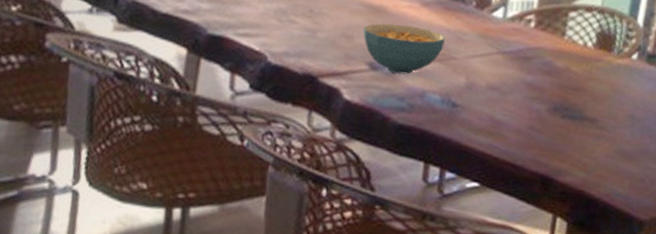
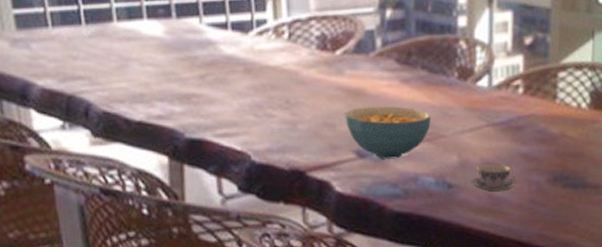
teacup: none [474,88,519,116] -> present [470,164,516,192]

